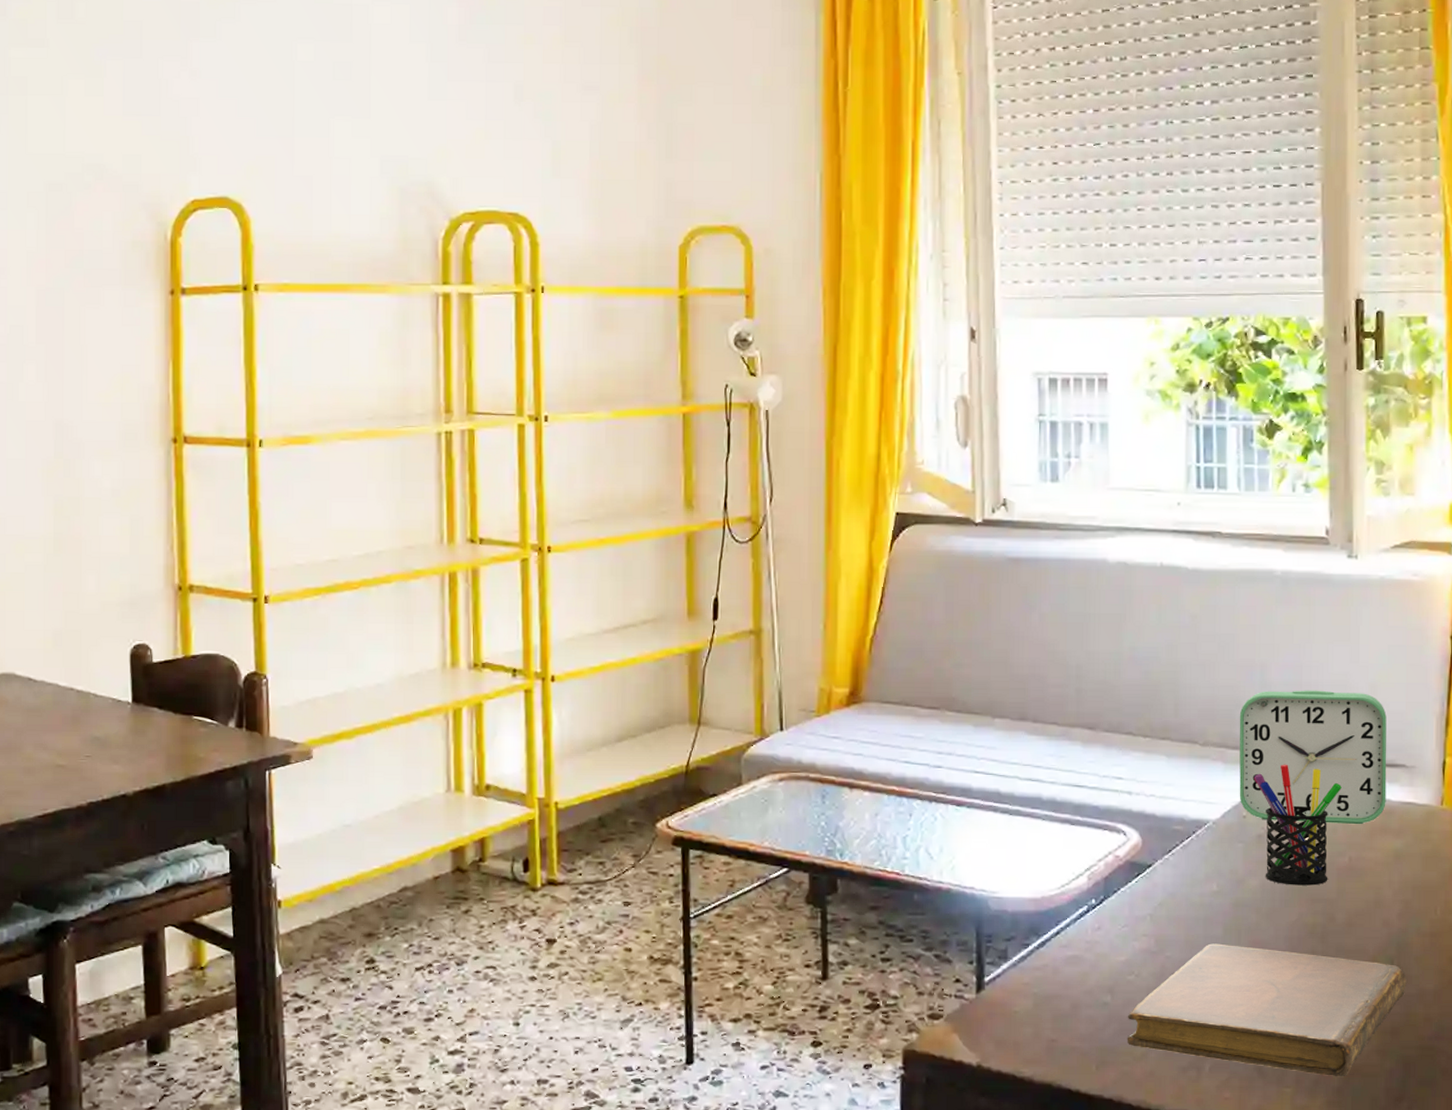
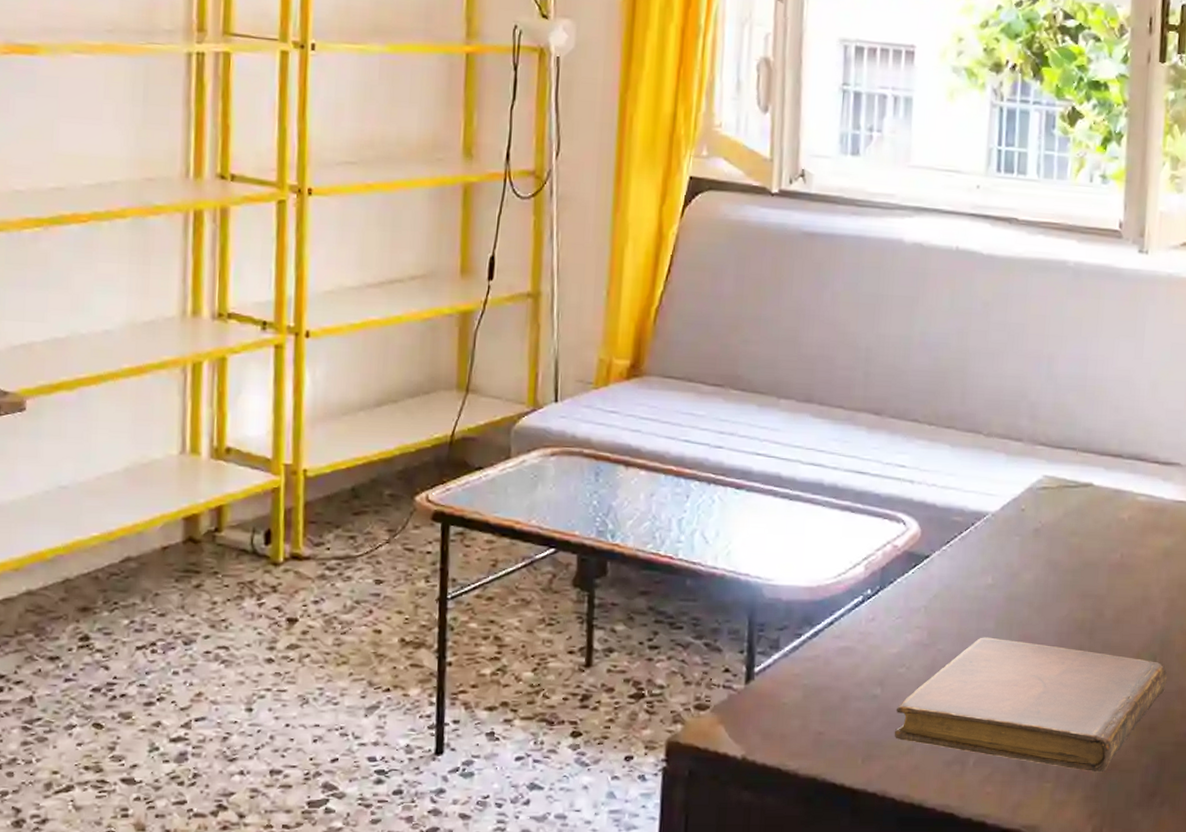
alarm clock: present [1239,690,1387,825] -> none [1019,383,1166,522]
pen holder: present [1253,764,1342,886] -> none [1034,458,1118,581]

